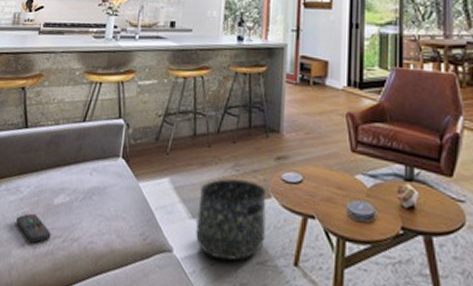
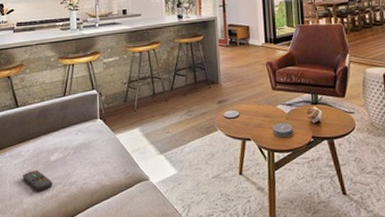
basket: present [196,178,267,261] -> none [163,121,217,180]

